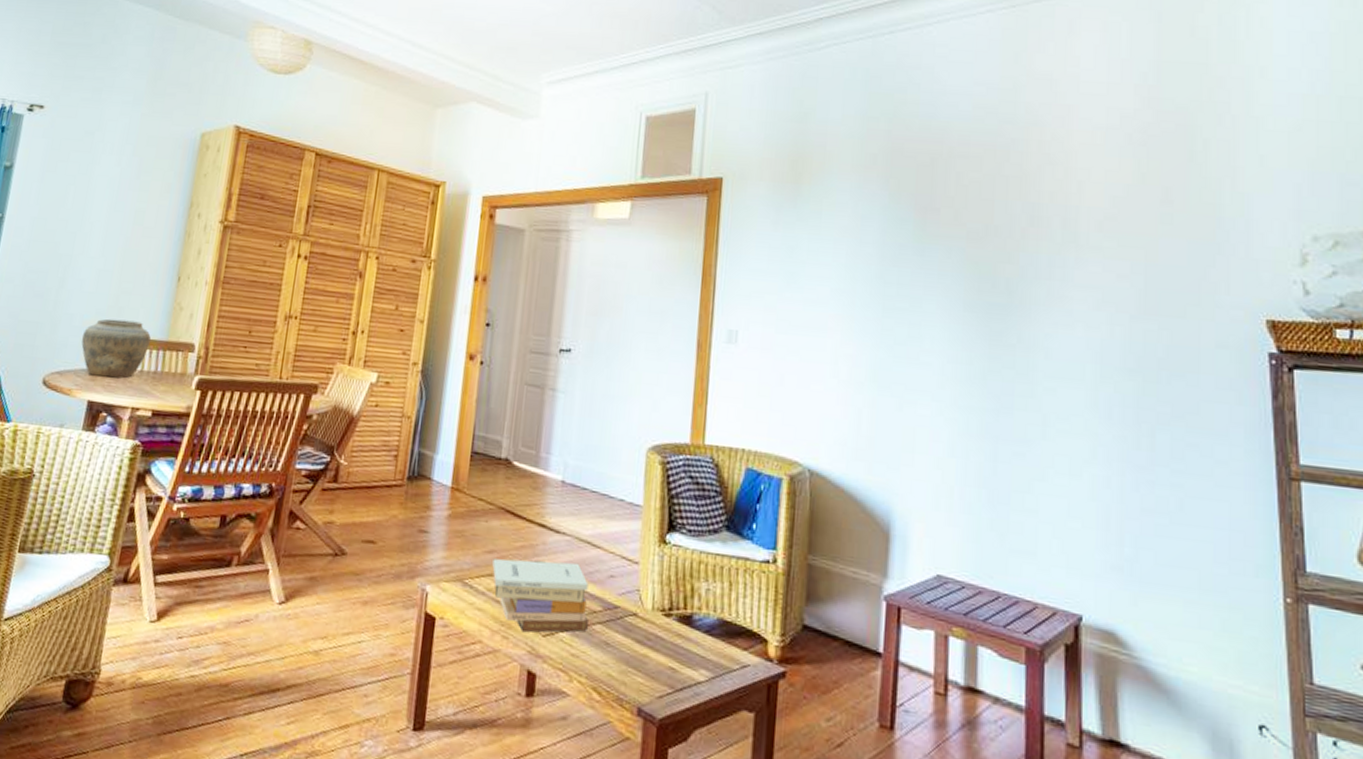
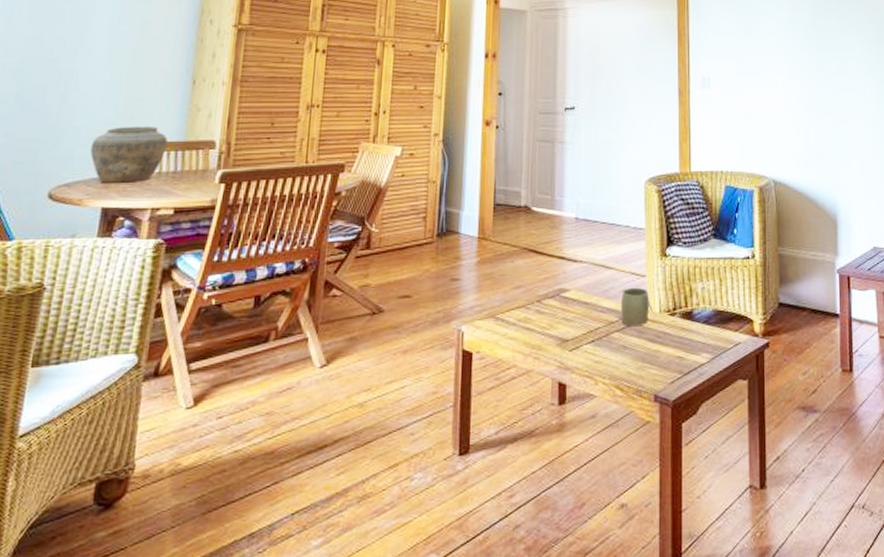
books: present [492,559,589,633] -> none [520,284,607,351]
mug: none [605,574,642,622] -> present [620,287,650,327]

